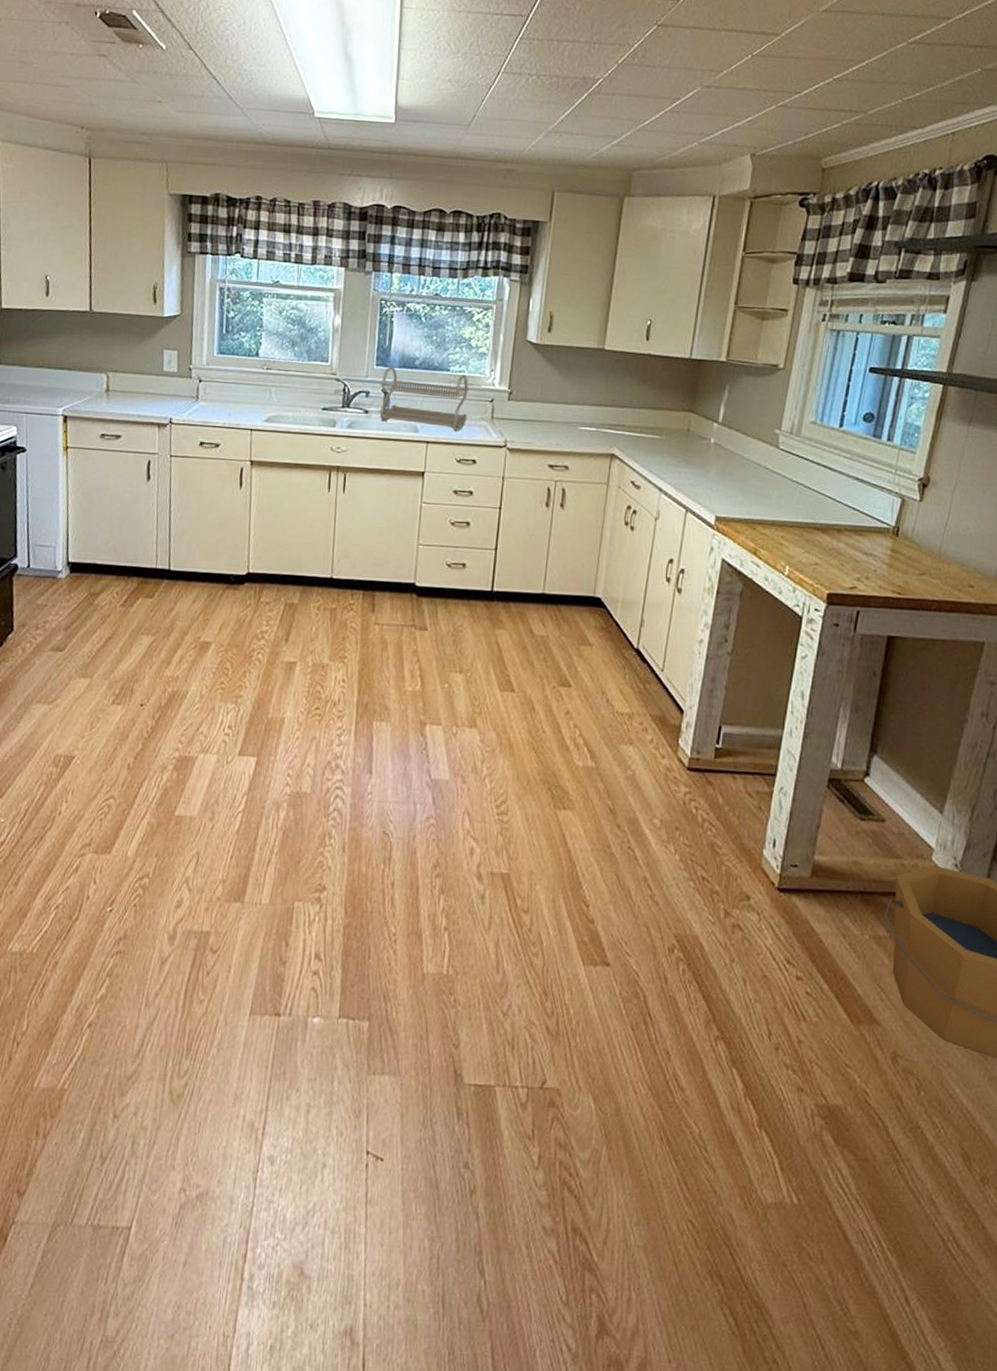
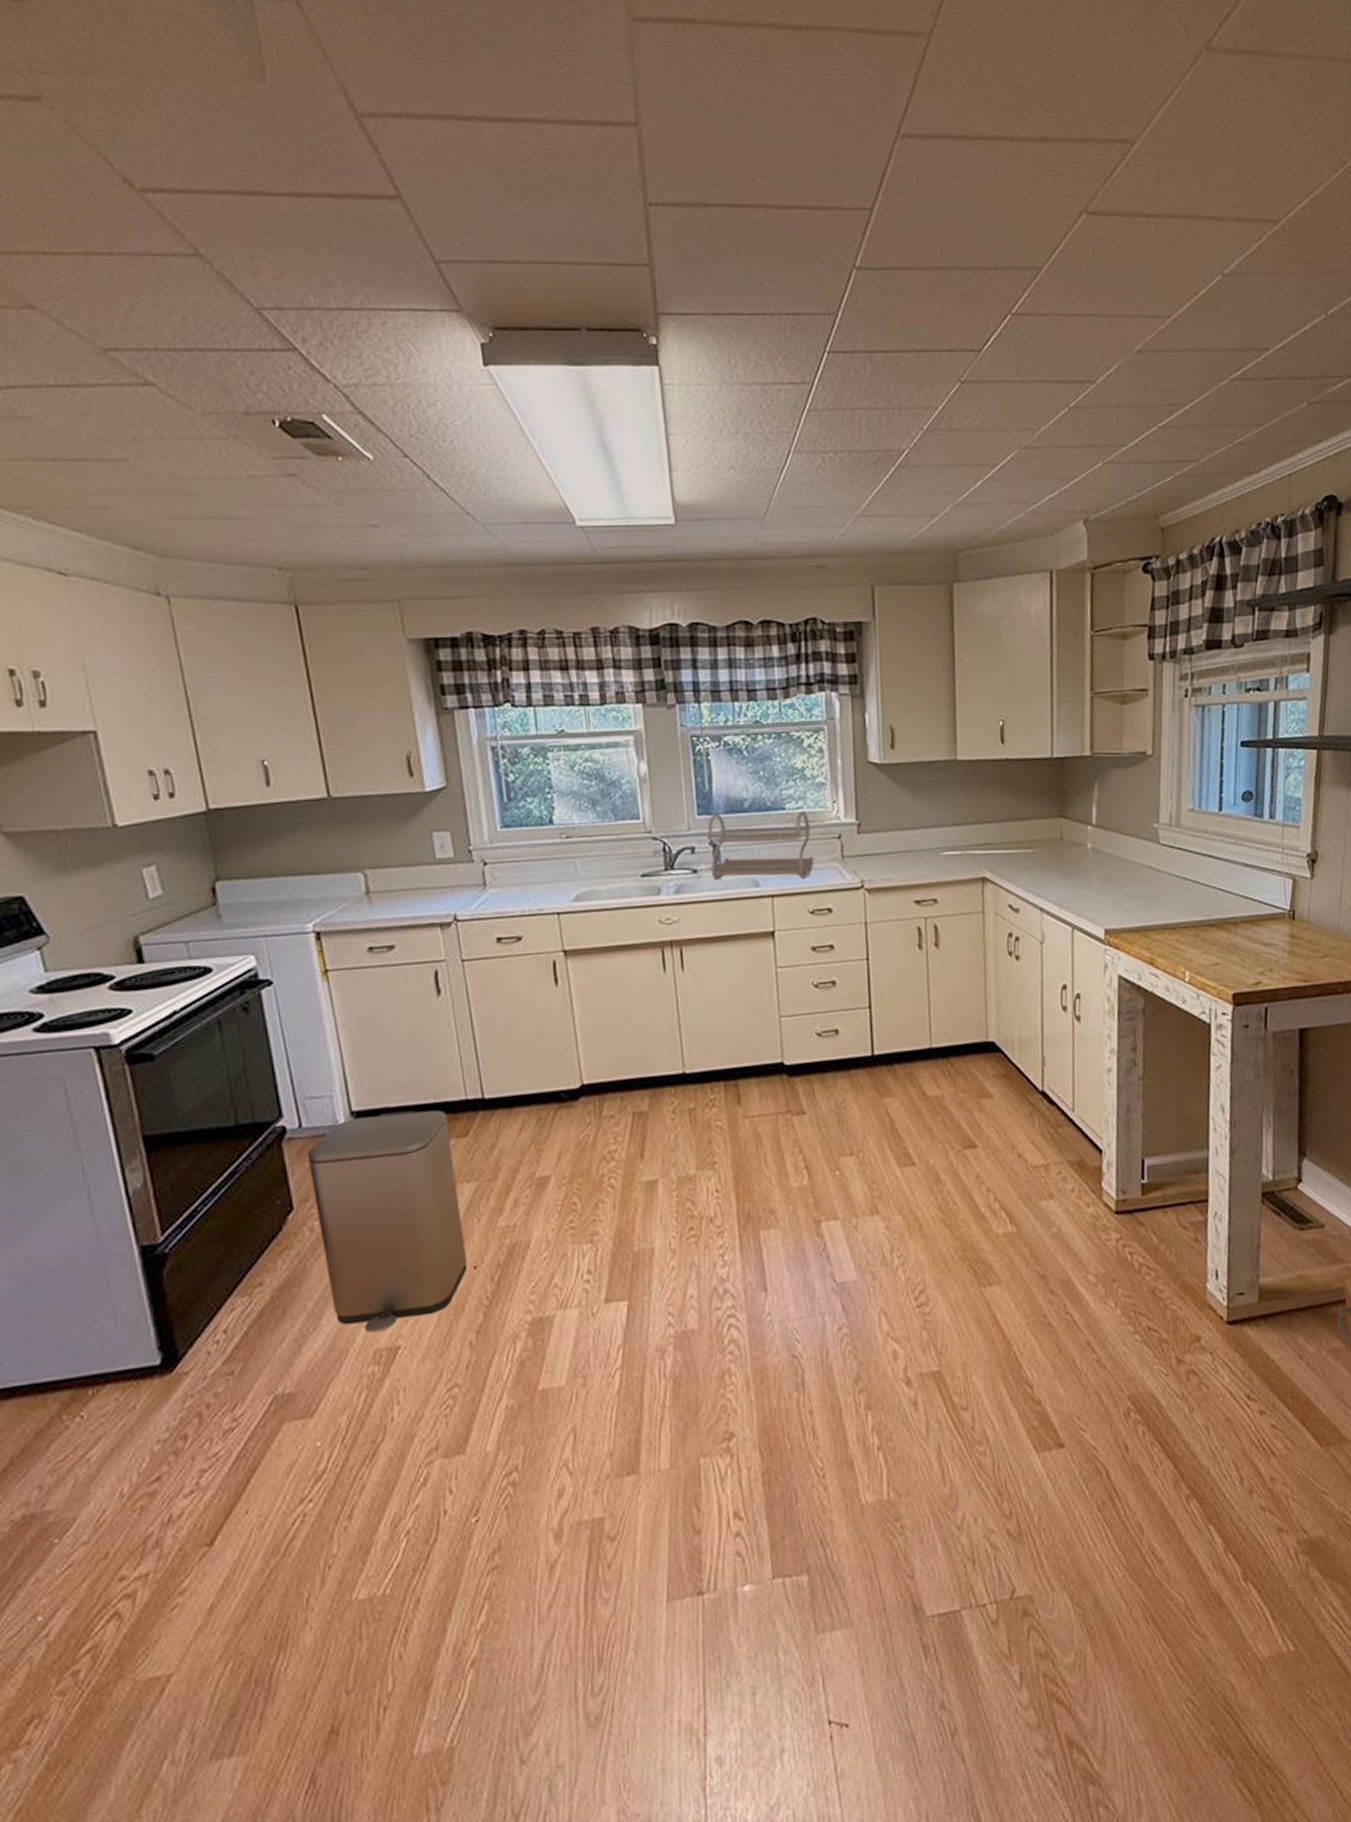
pedal bin: none [30,567,140,741] -> present [307,1110,468,1333]

